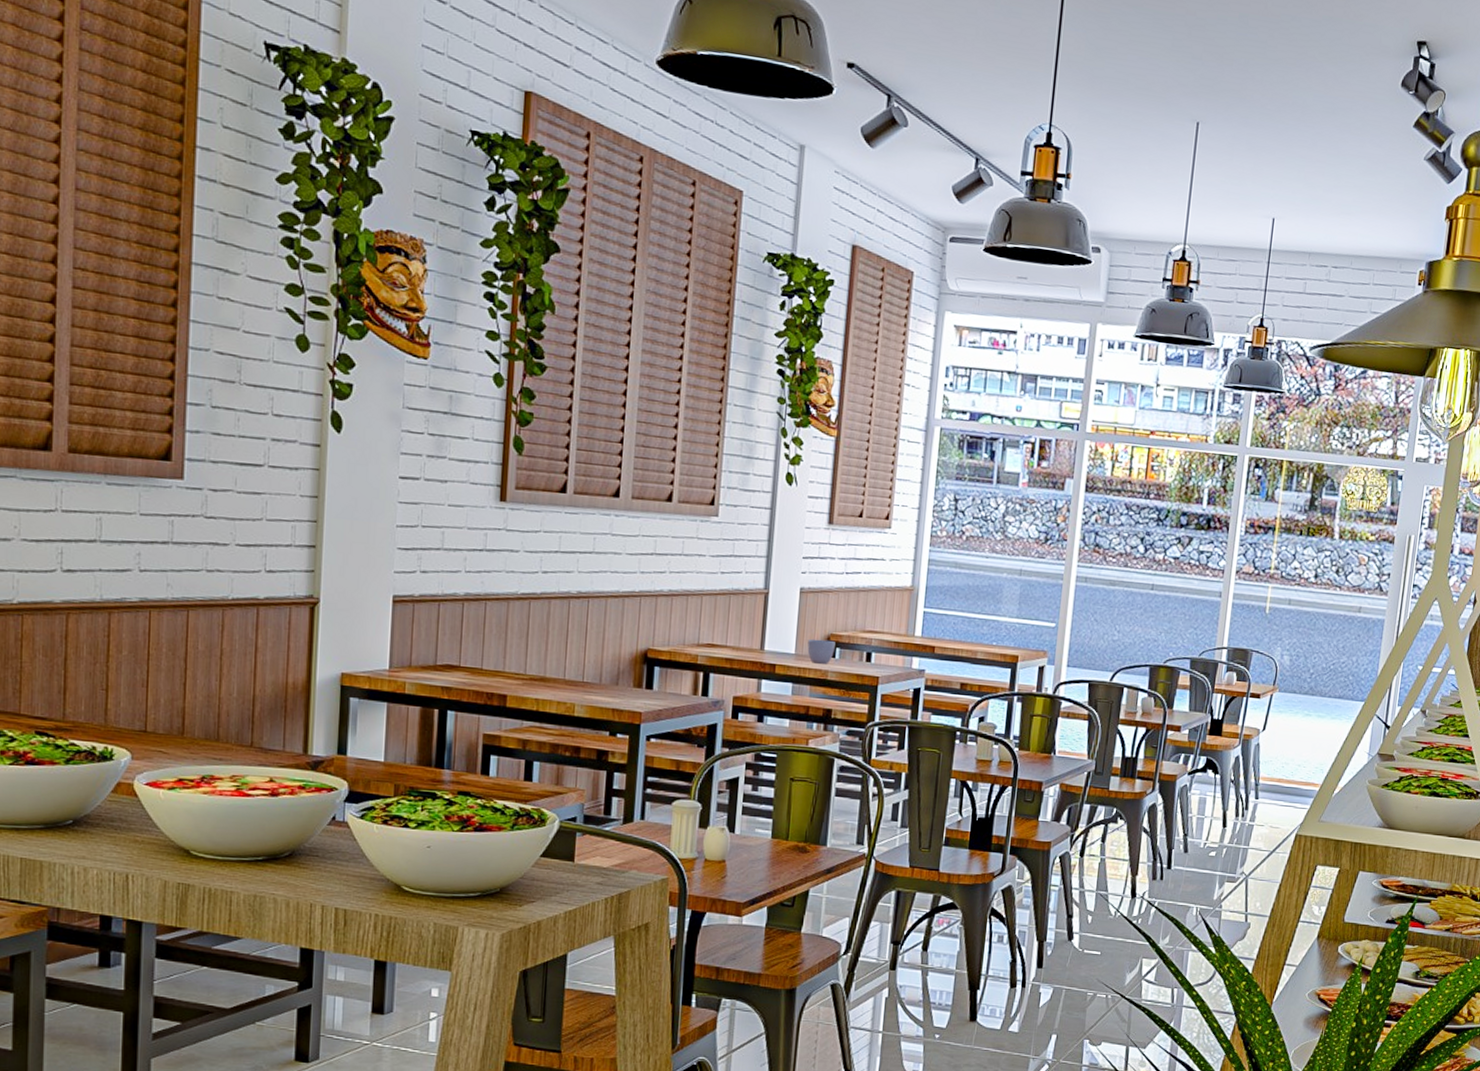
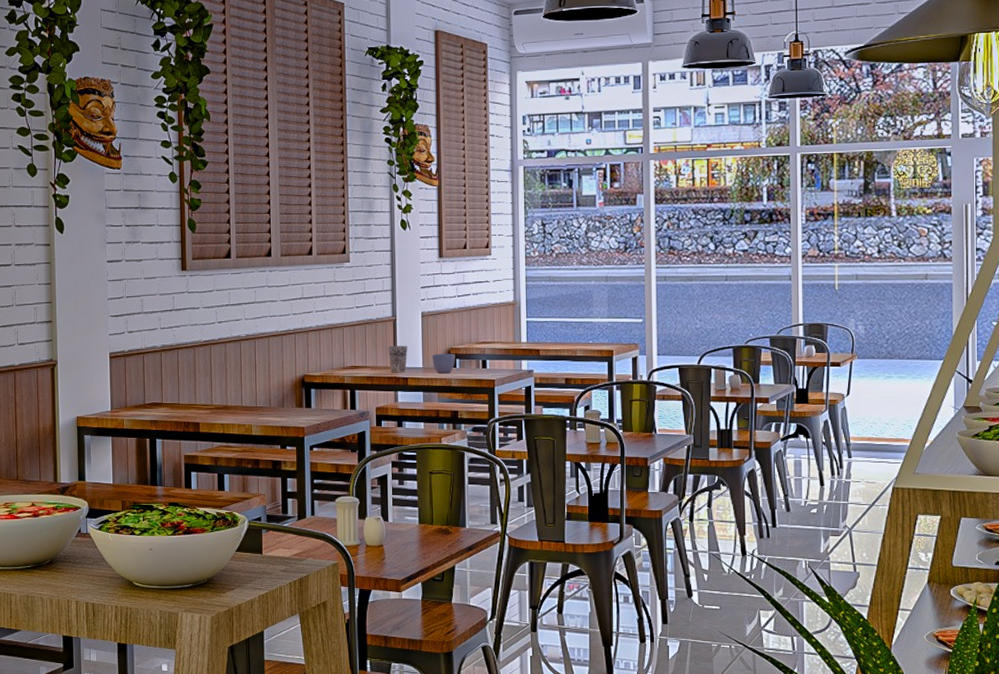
cup: none [754,623,779,658] -> present [388,345,407,373]

